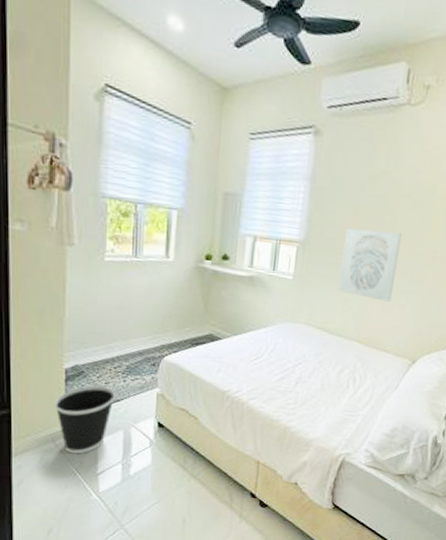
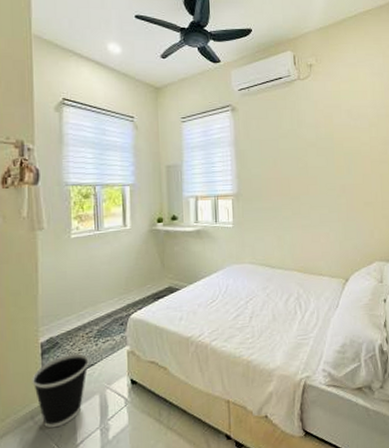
wall art: present [337,228,402,302] -> none [269,175,317,233]

